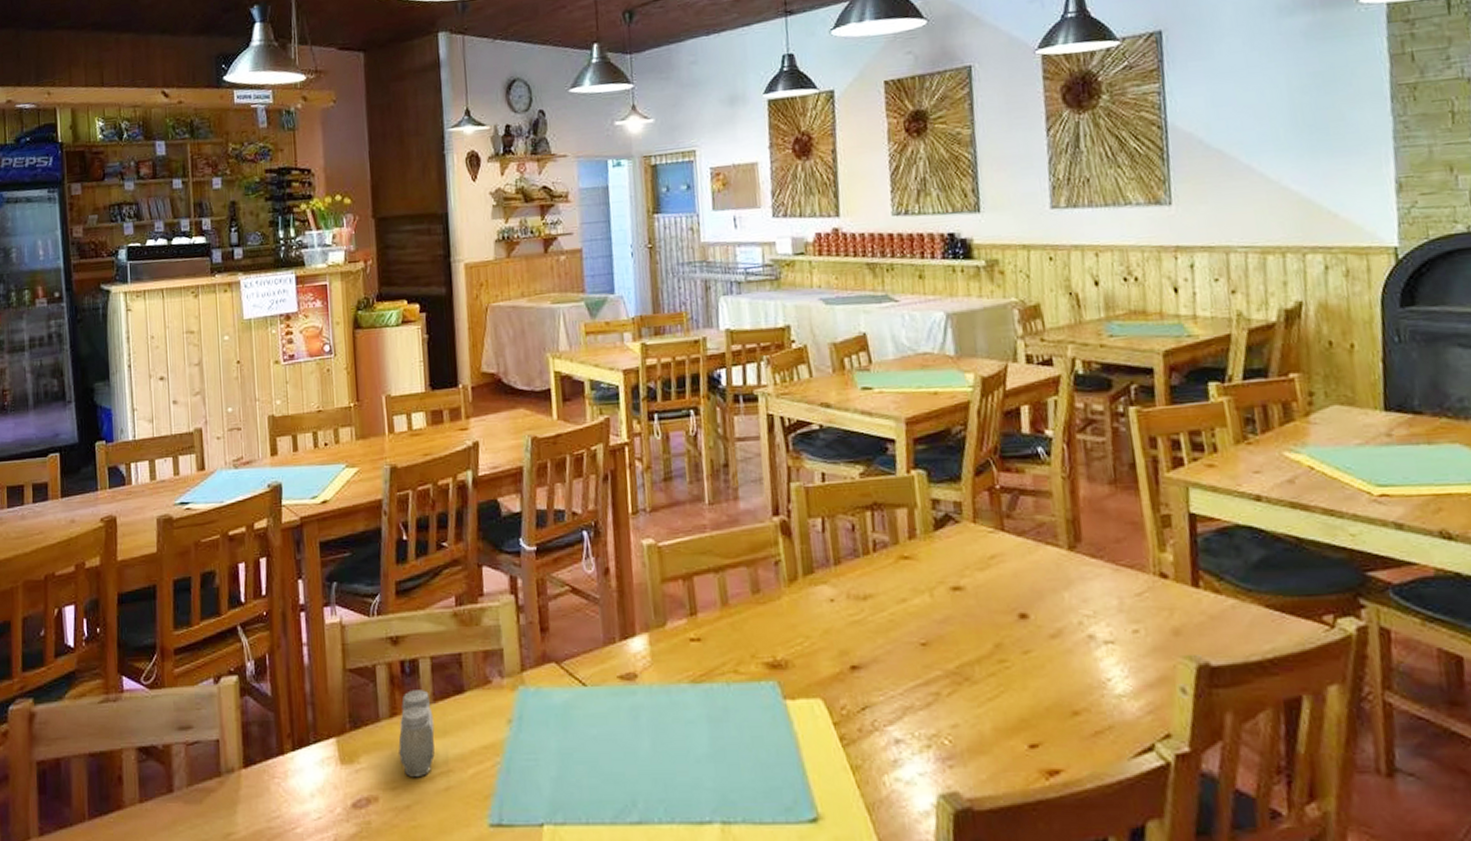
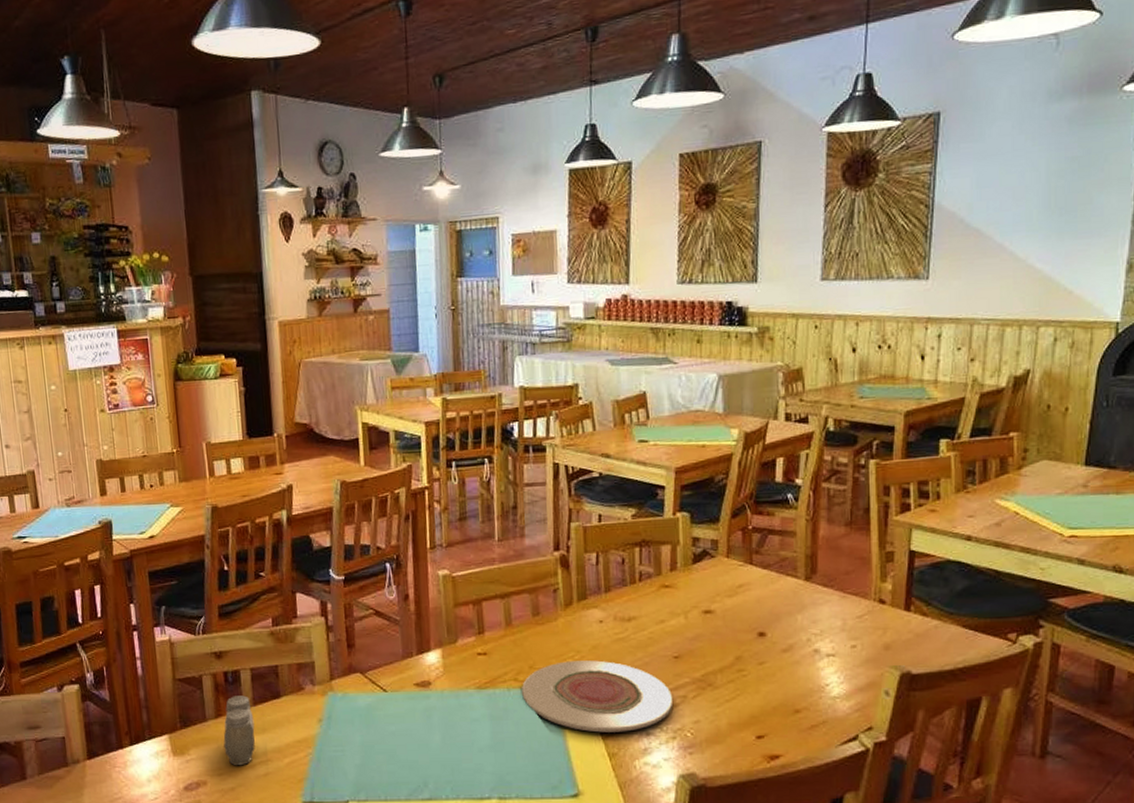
plate: none [743,648,925,739] -> present [522,660,674,733]

